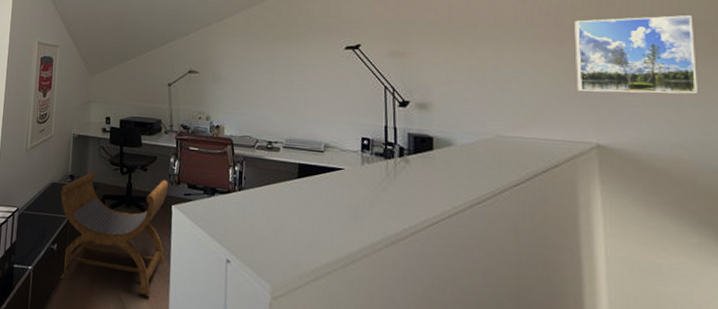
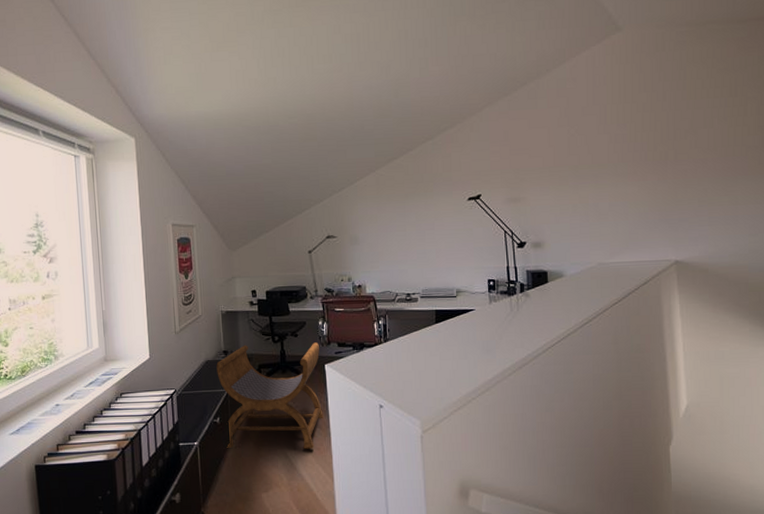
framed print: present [574,15,697,94] -> none [656,143,748,217]

